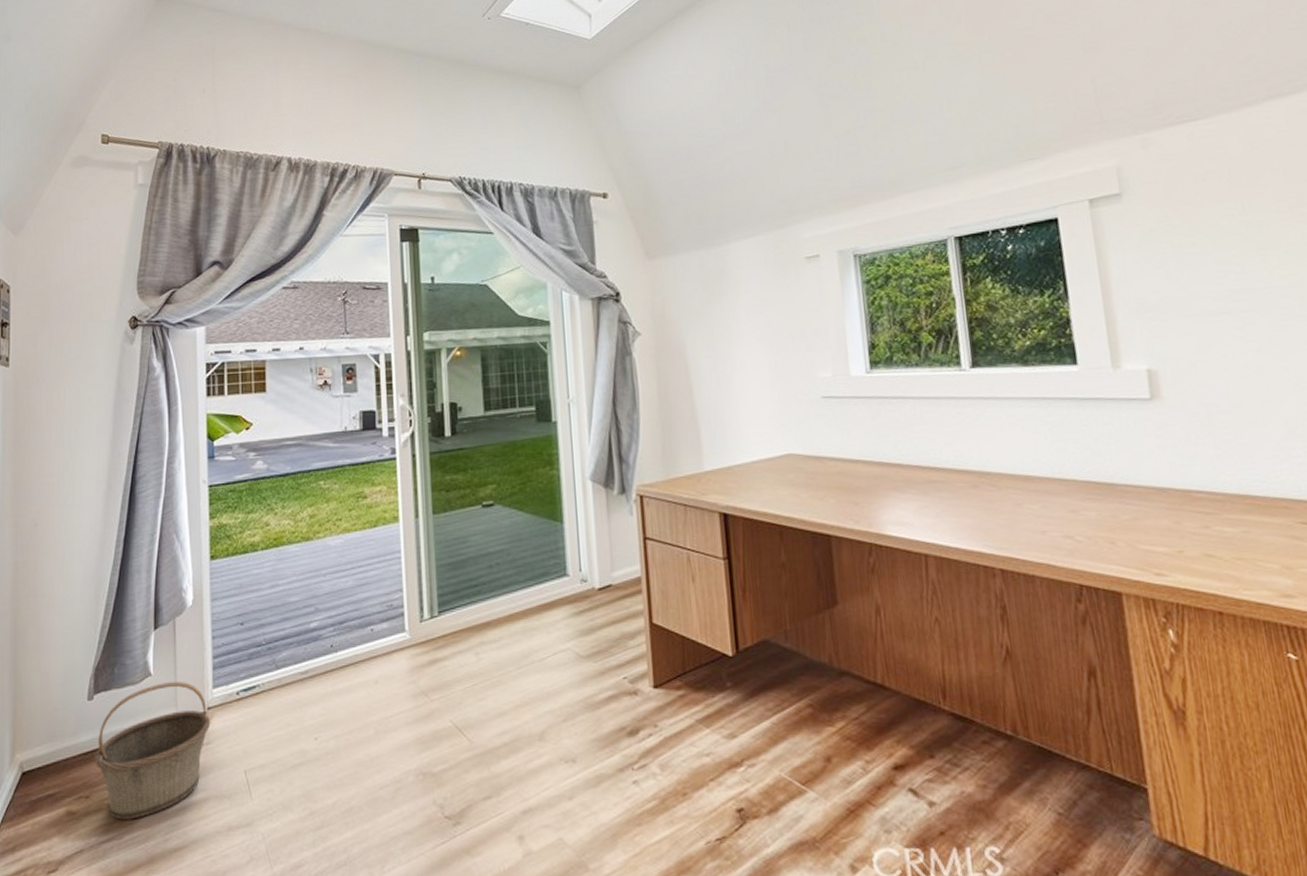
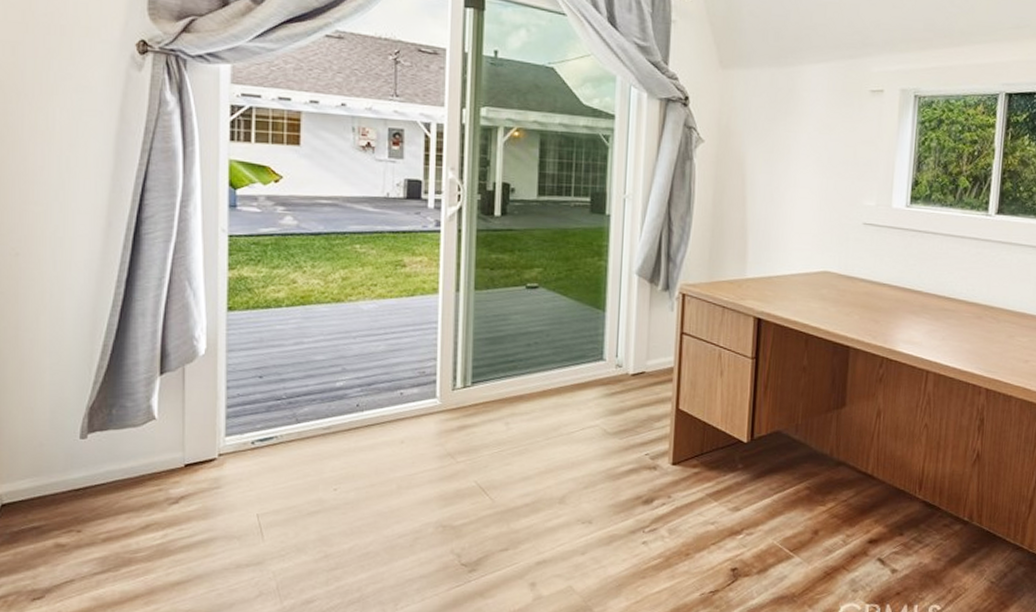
basket: present [94,682,211,820] -> none [87,427,222,554]

